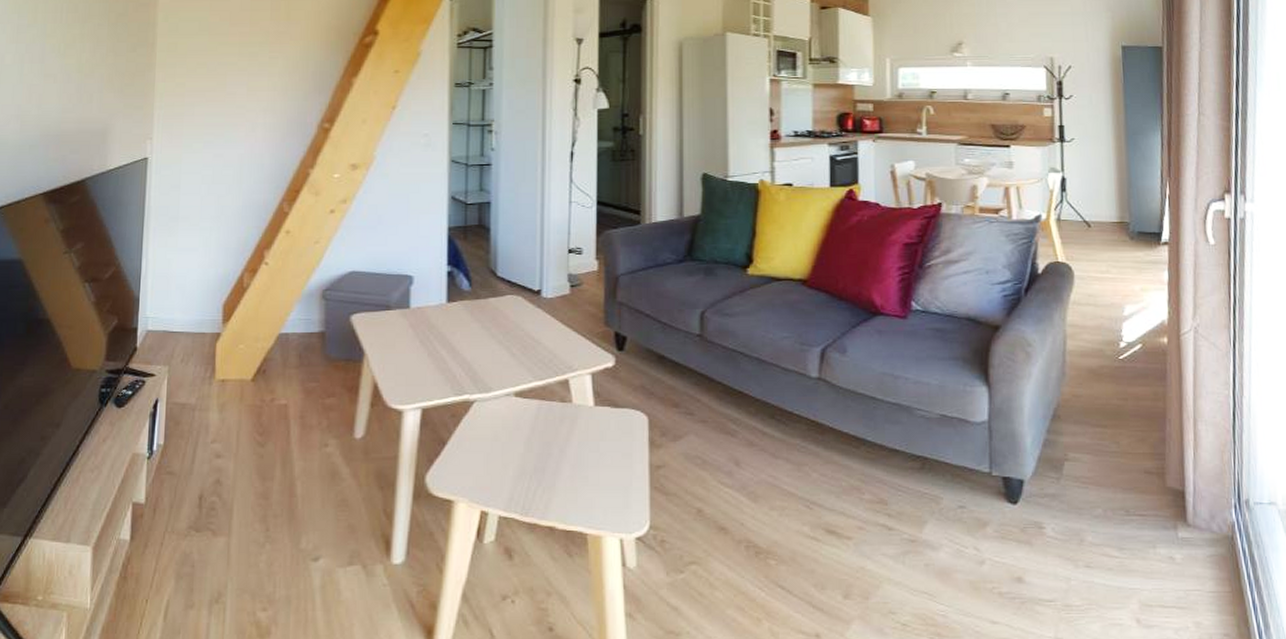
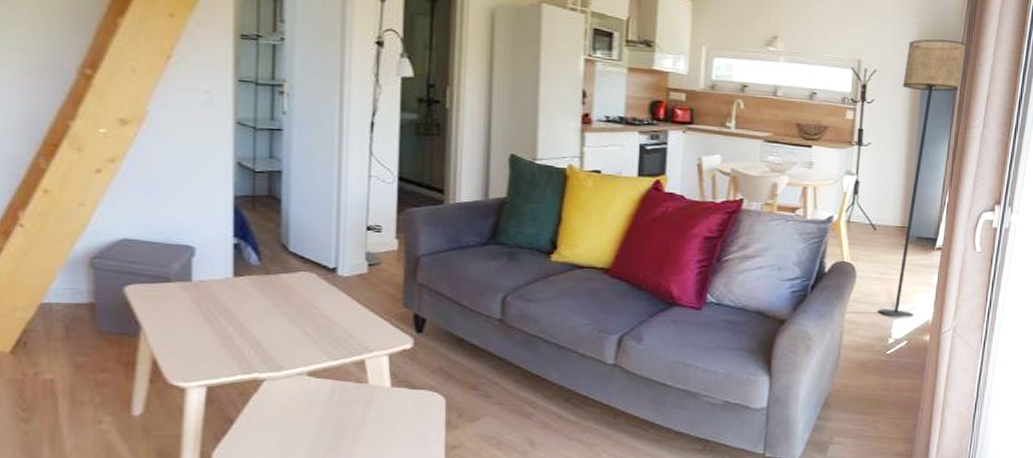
floor lamp: none [1102,31,1169,318] -> present [879,39,967,317]

